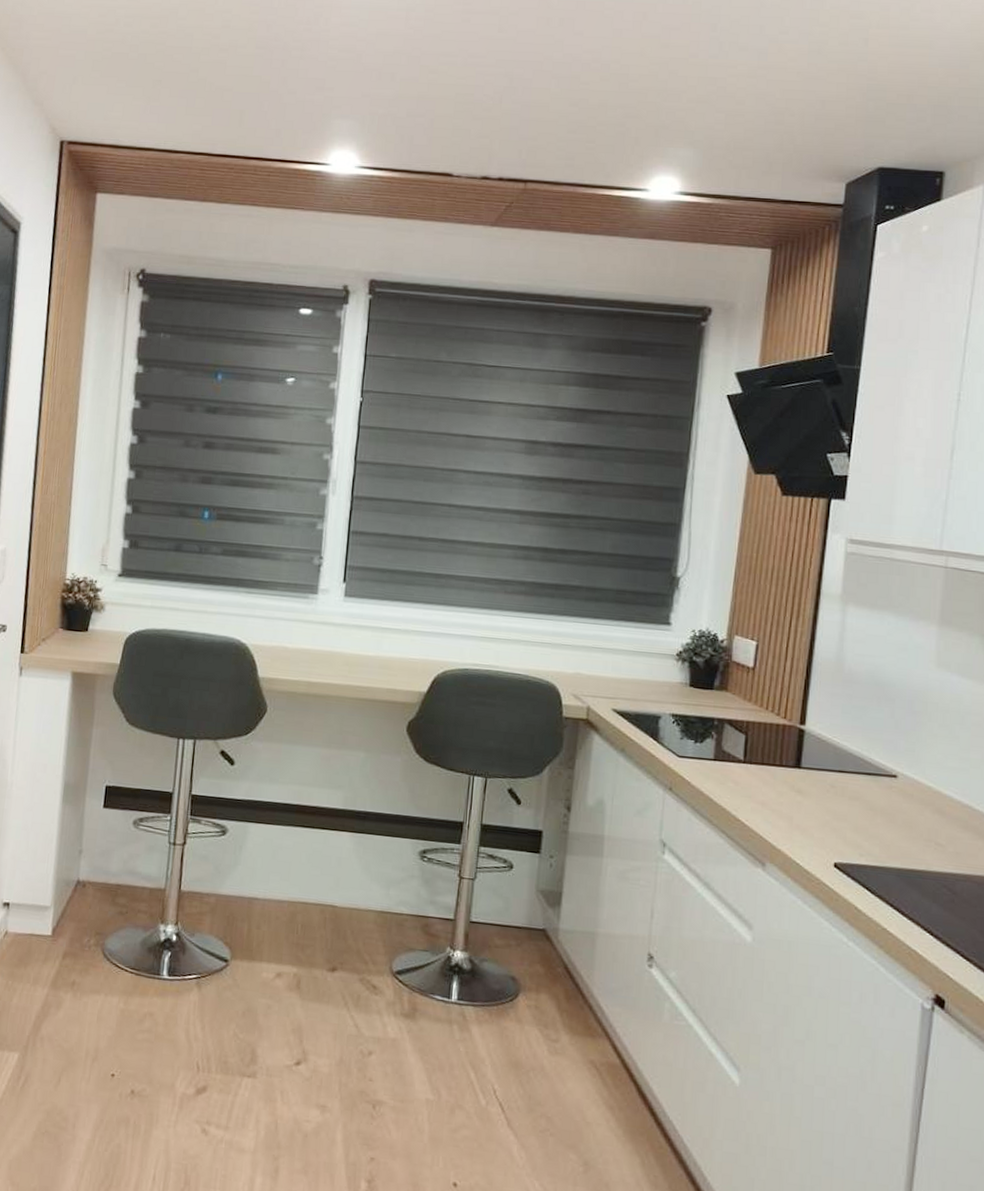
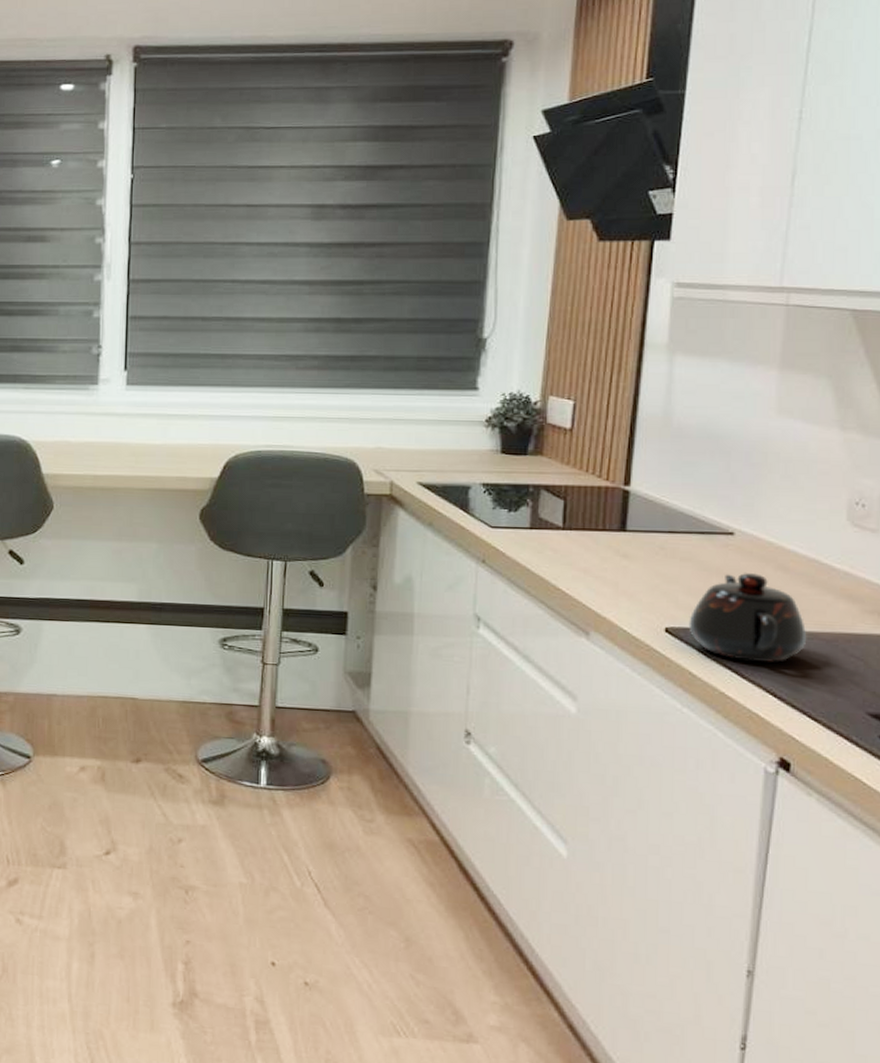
teapot: none [855,814,961,902] -> present [688,573,807,662]

